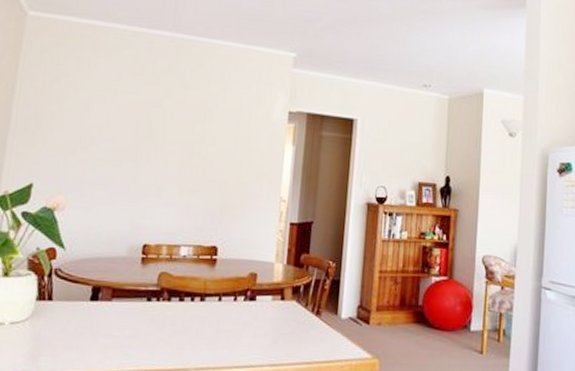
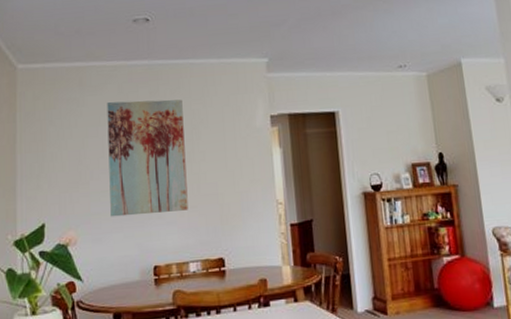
wall art: none [106,69,201,193] -> present [107,99,188,217]

